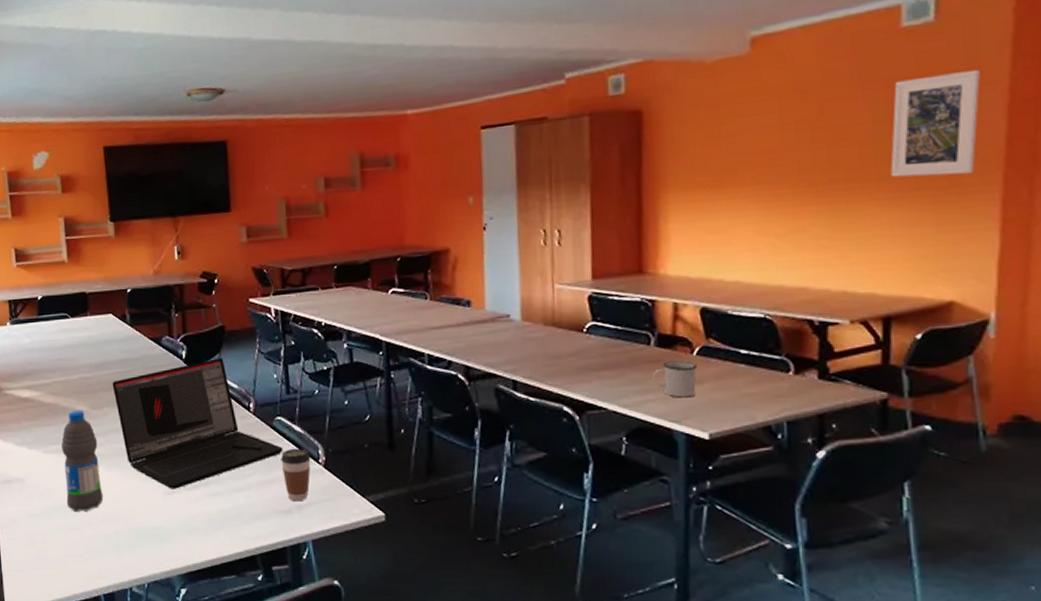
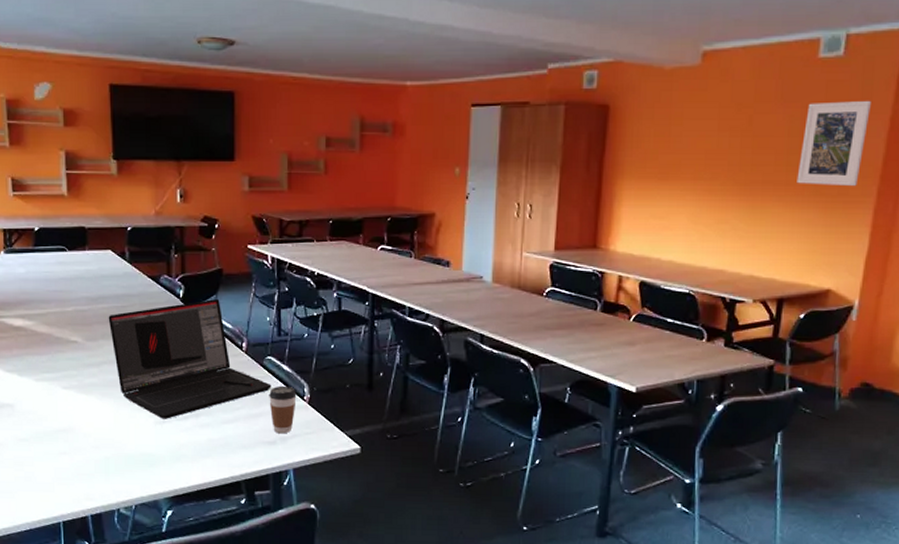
water bottle: present [61,411,104,511] -> none [53,342,95,437]
mug: present [653,360,697,398] -> none [596,325,632,357]

